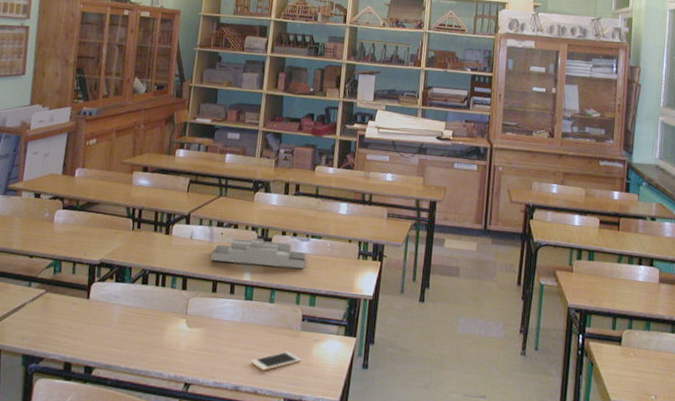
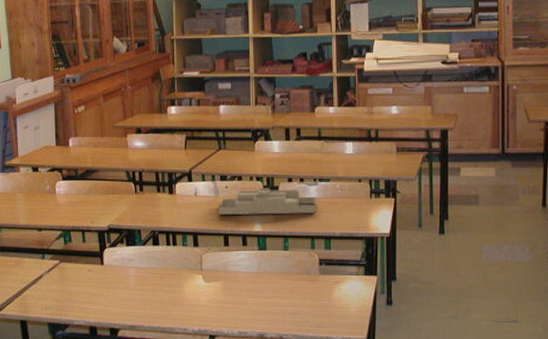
cell phone: present [250,351,301,371] -> none [272,296,323,317]

